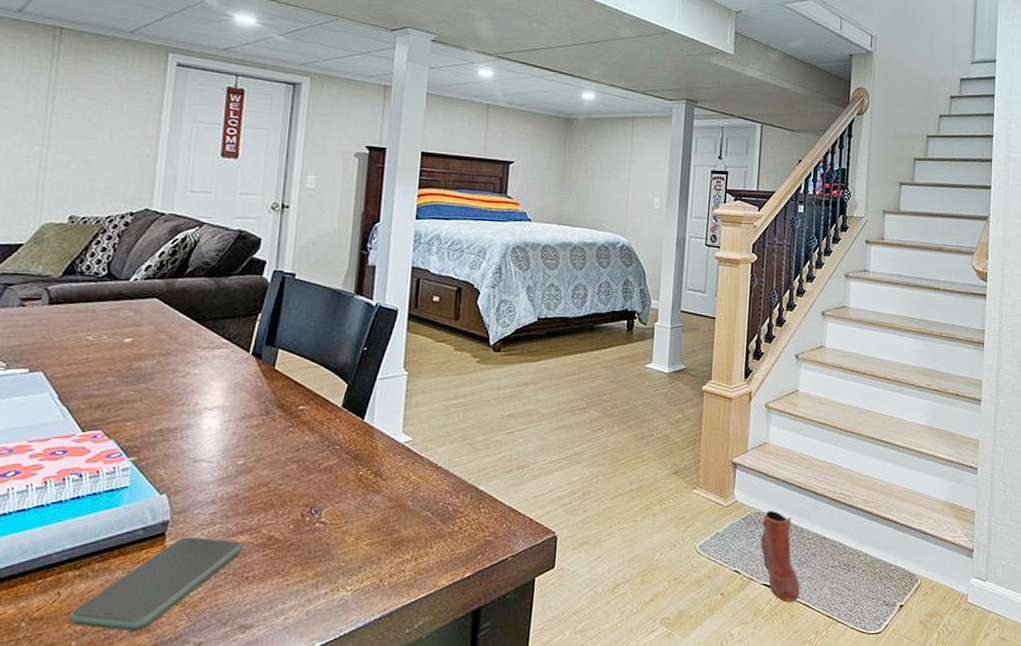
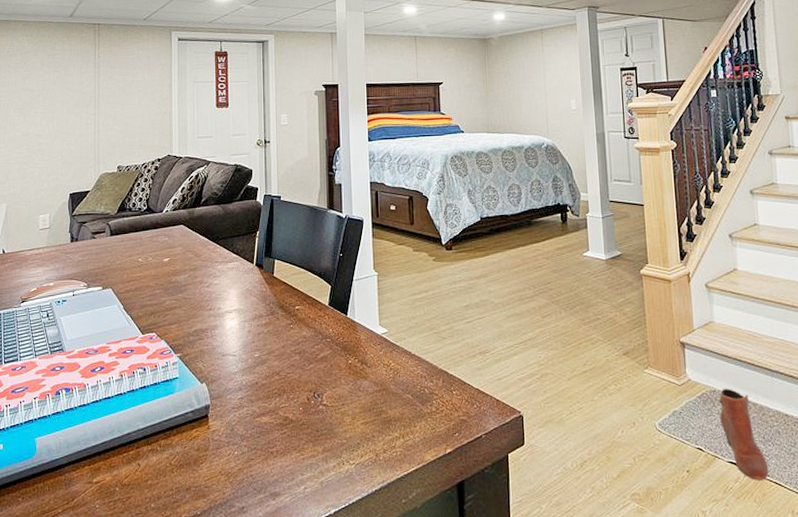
smartphone: present [68,537,242,631] -> none [147,418,266,496]

